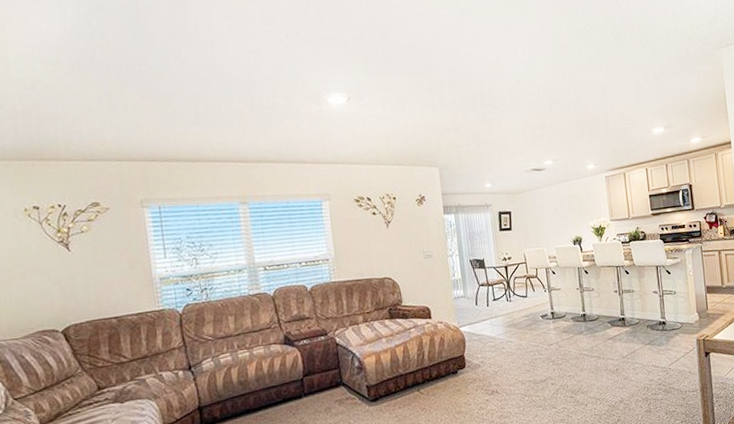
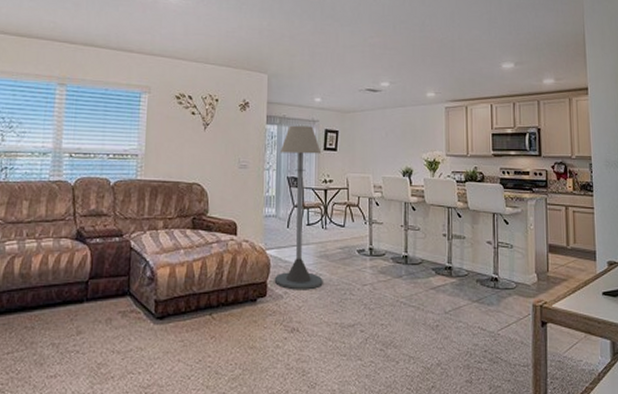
floor lamp: none [460,210,514,358] -> present [274,125,323,290]

